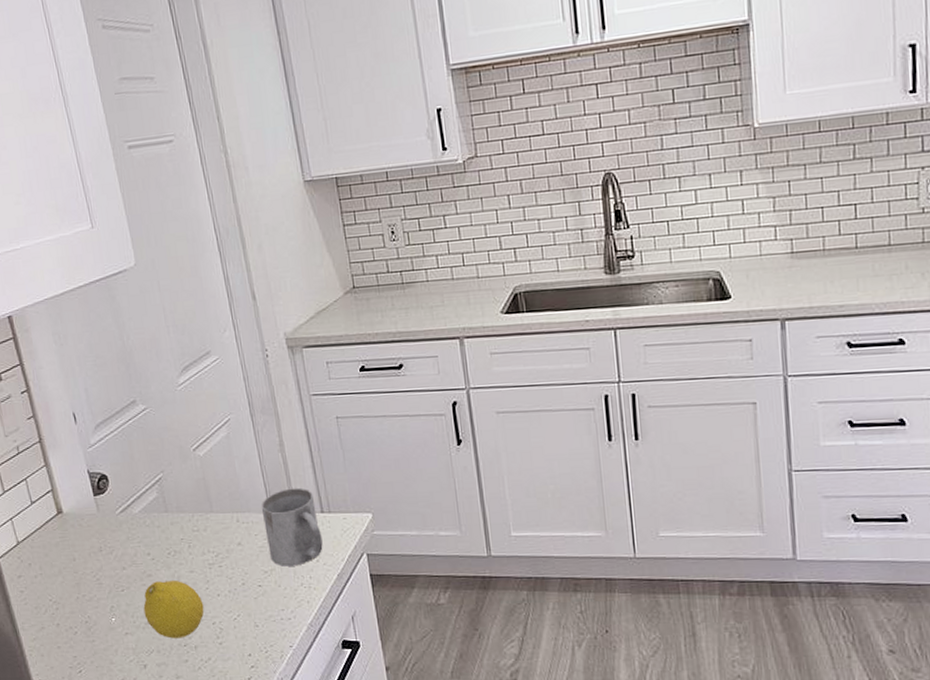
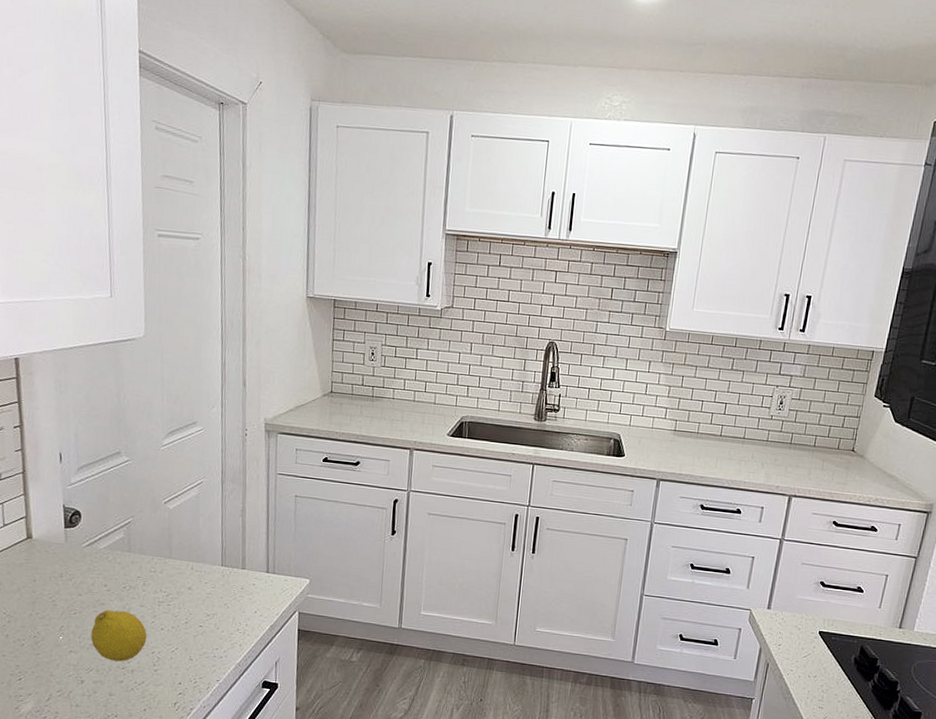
mug: present [261,487,323,566] -> none [214,548,264,614]

